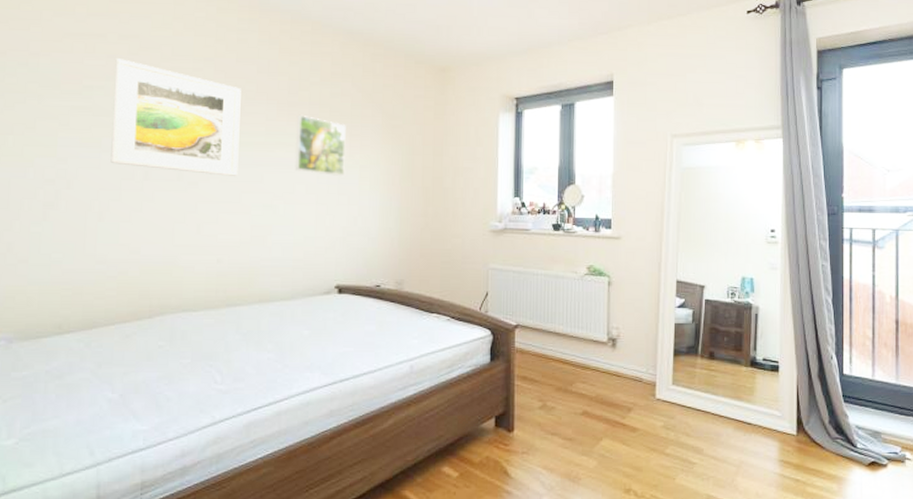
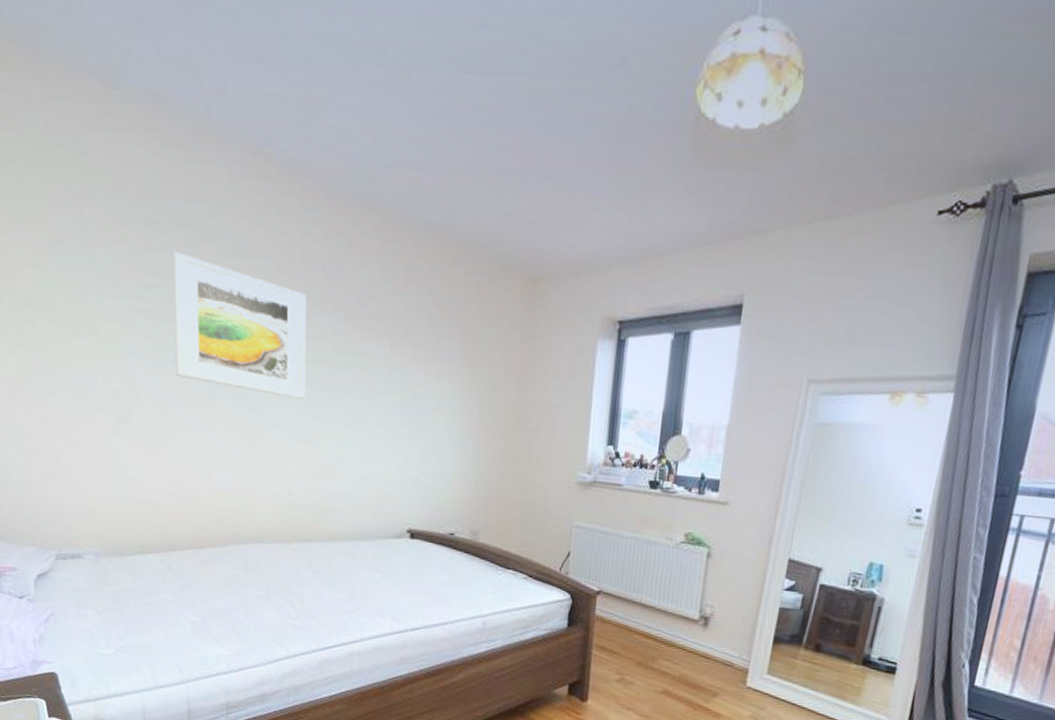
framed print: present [296,114,346,176] -> none [366,329,421,407]

